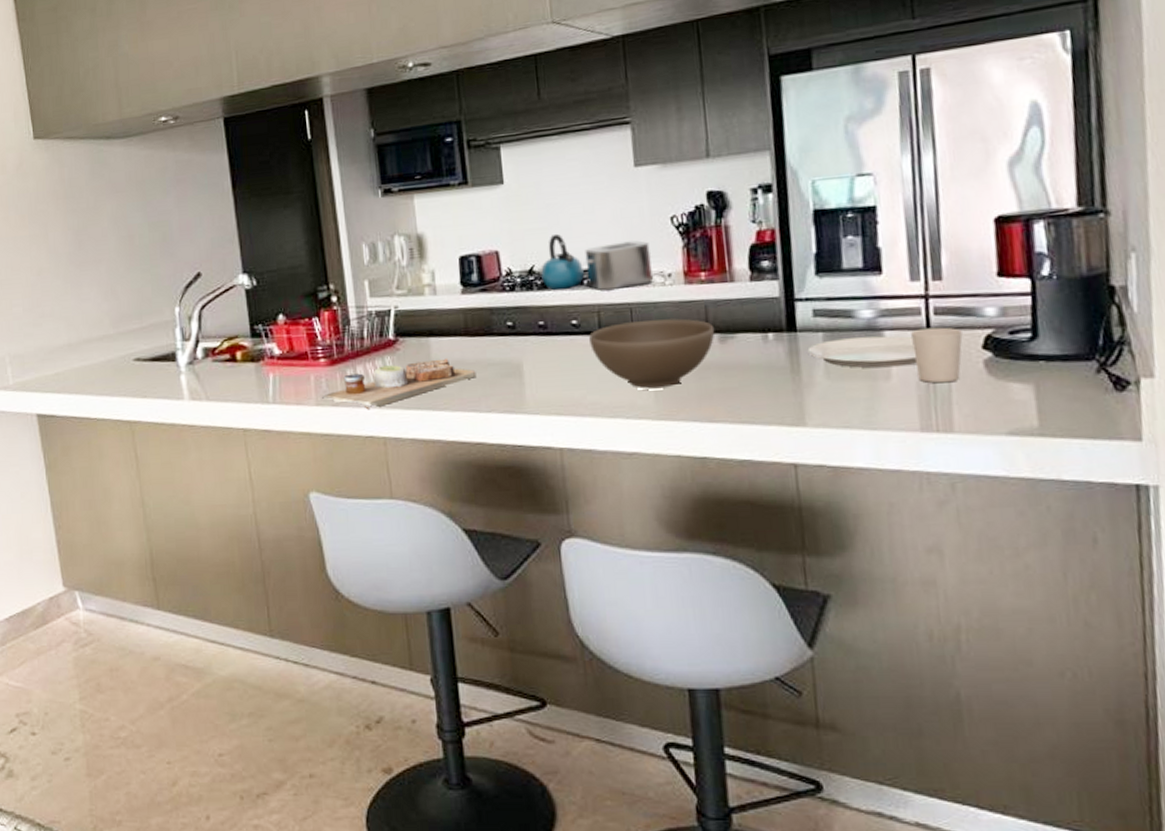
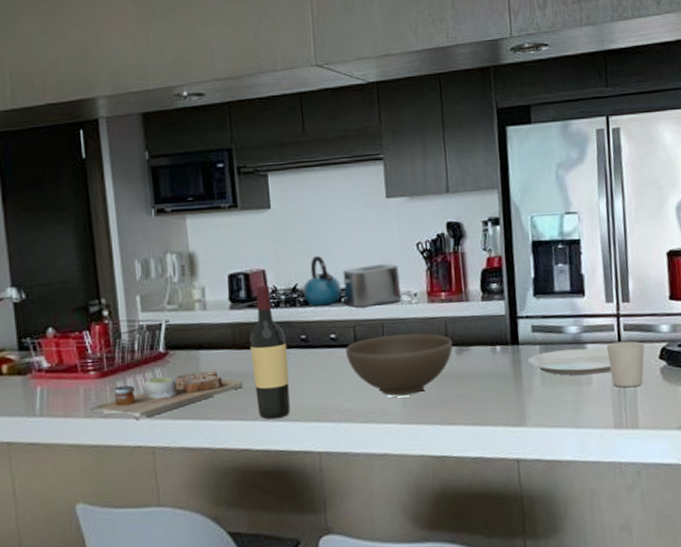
wine bottle: none [483,267,528,412] -> present [249,285,290,419]

